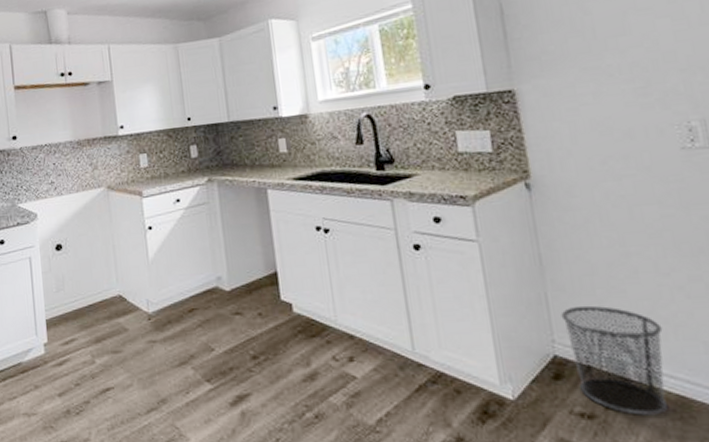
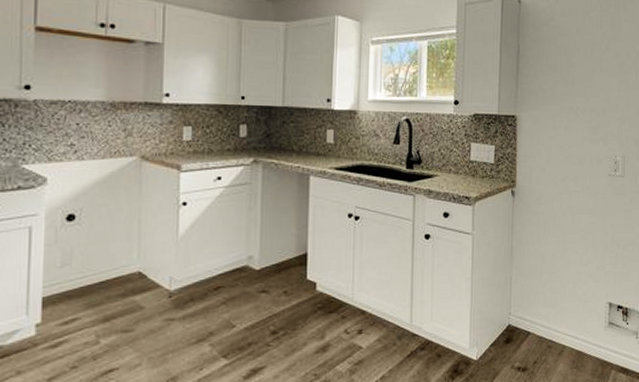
trash can: present [560,305,669,415] -> none [518,286,577,367]

